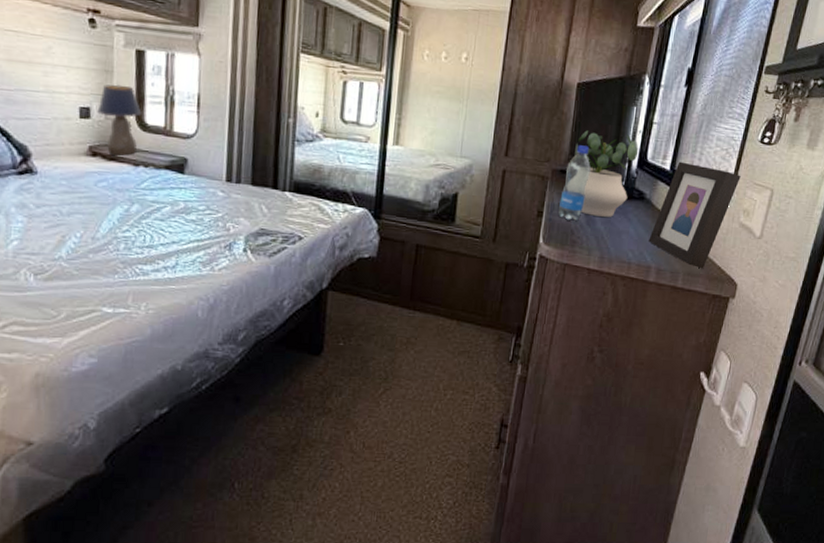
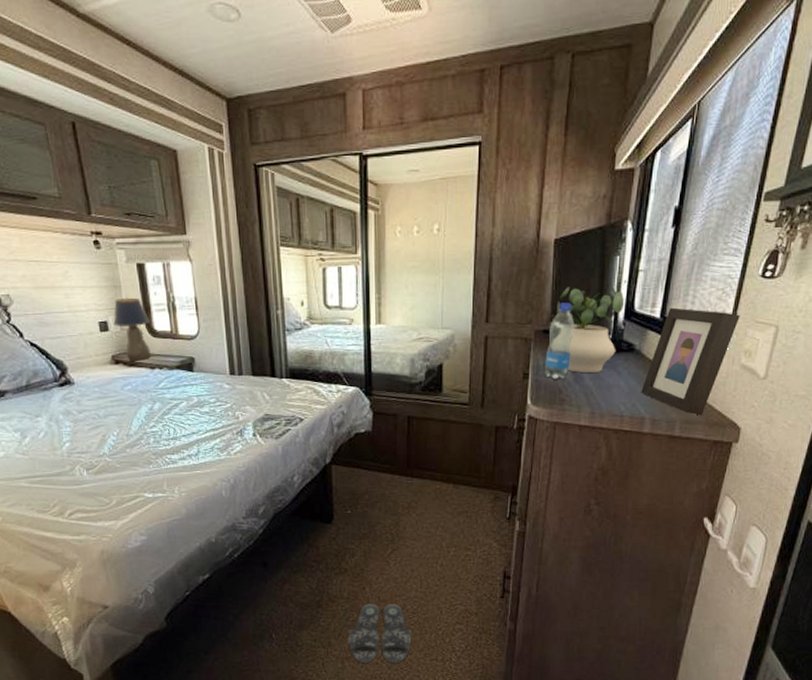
slippers: none [323,450,396,522] -> present [348,603,412,664]

